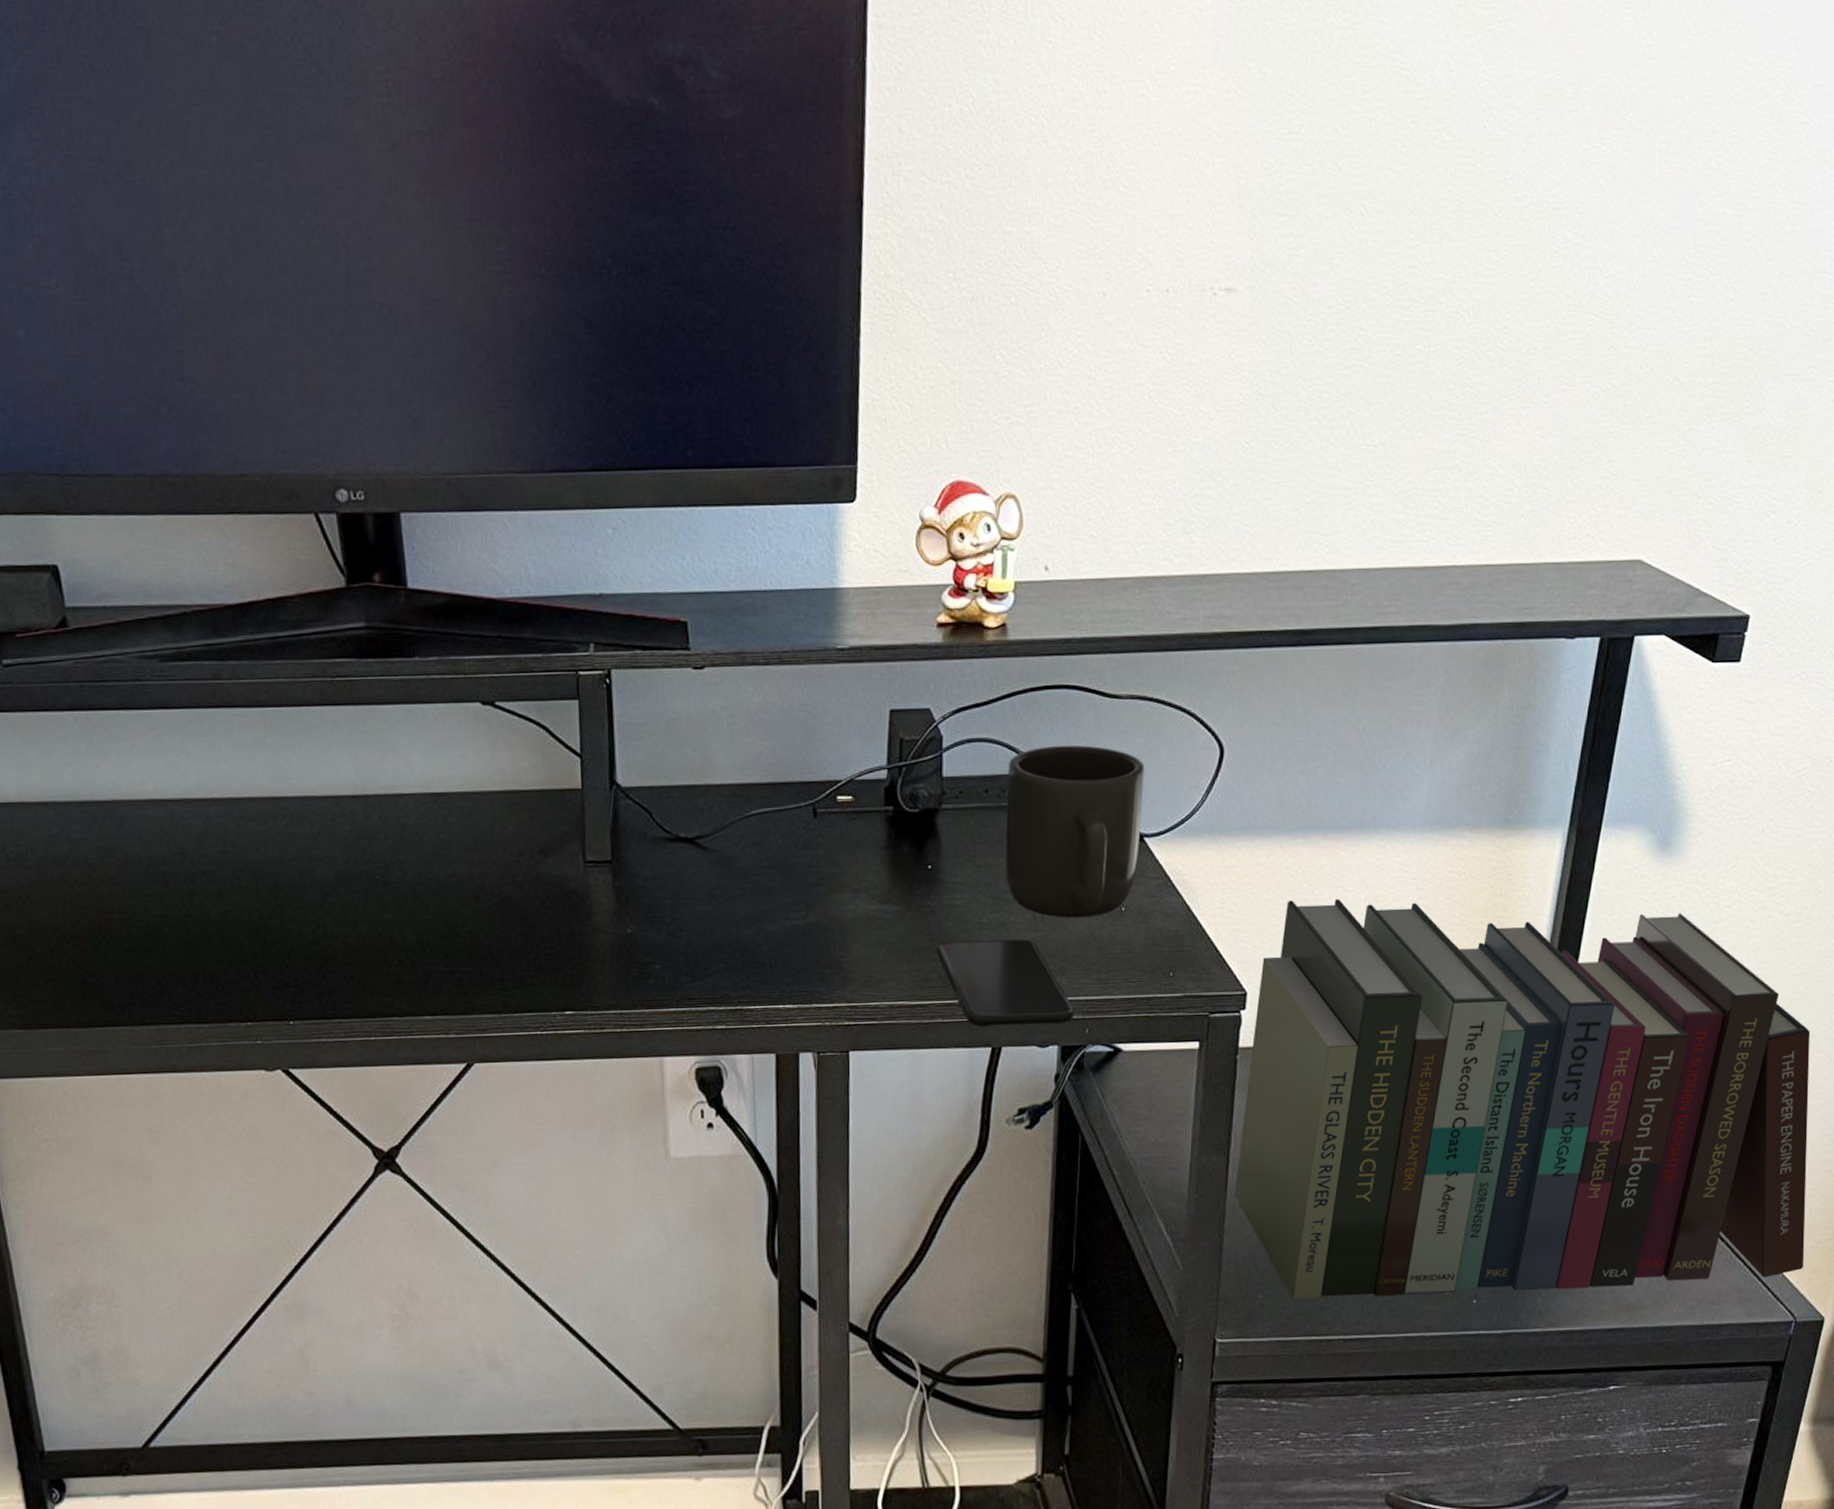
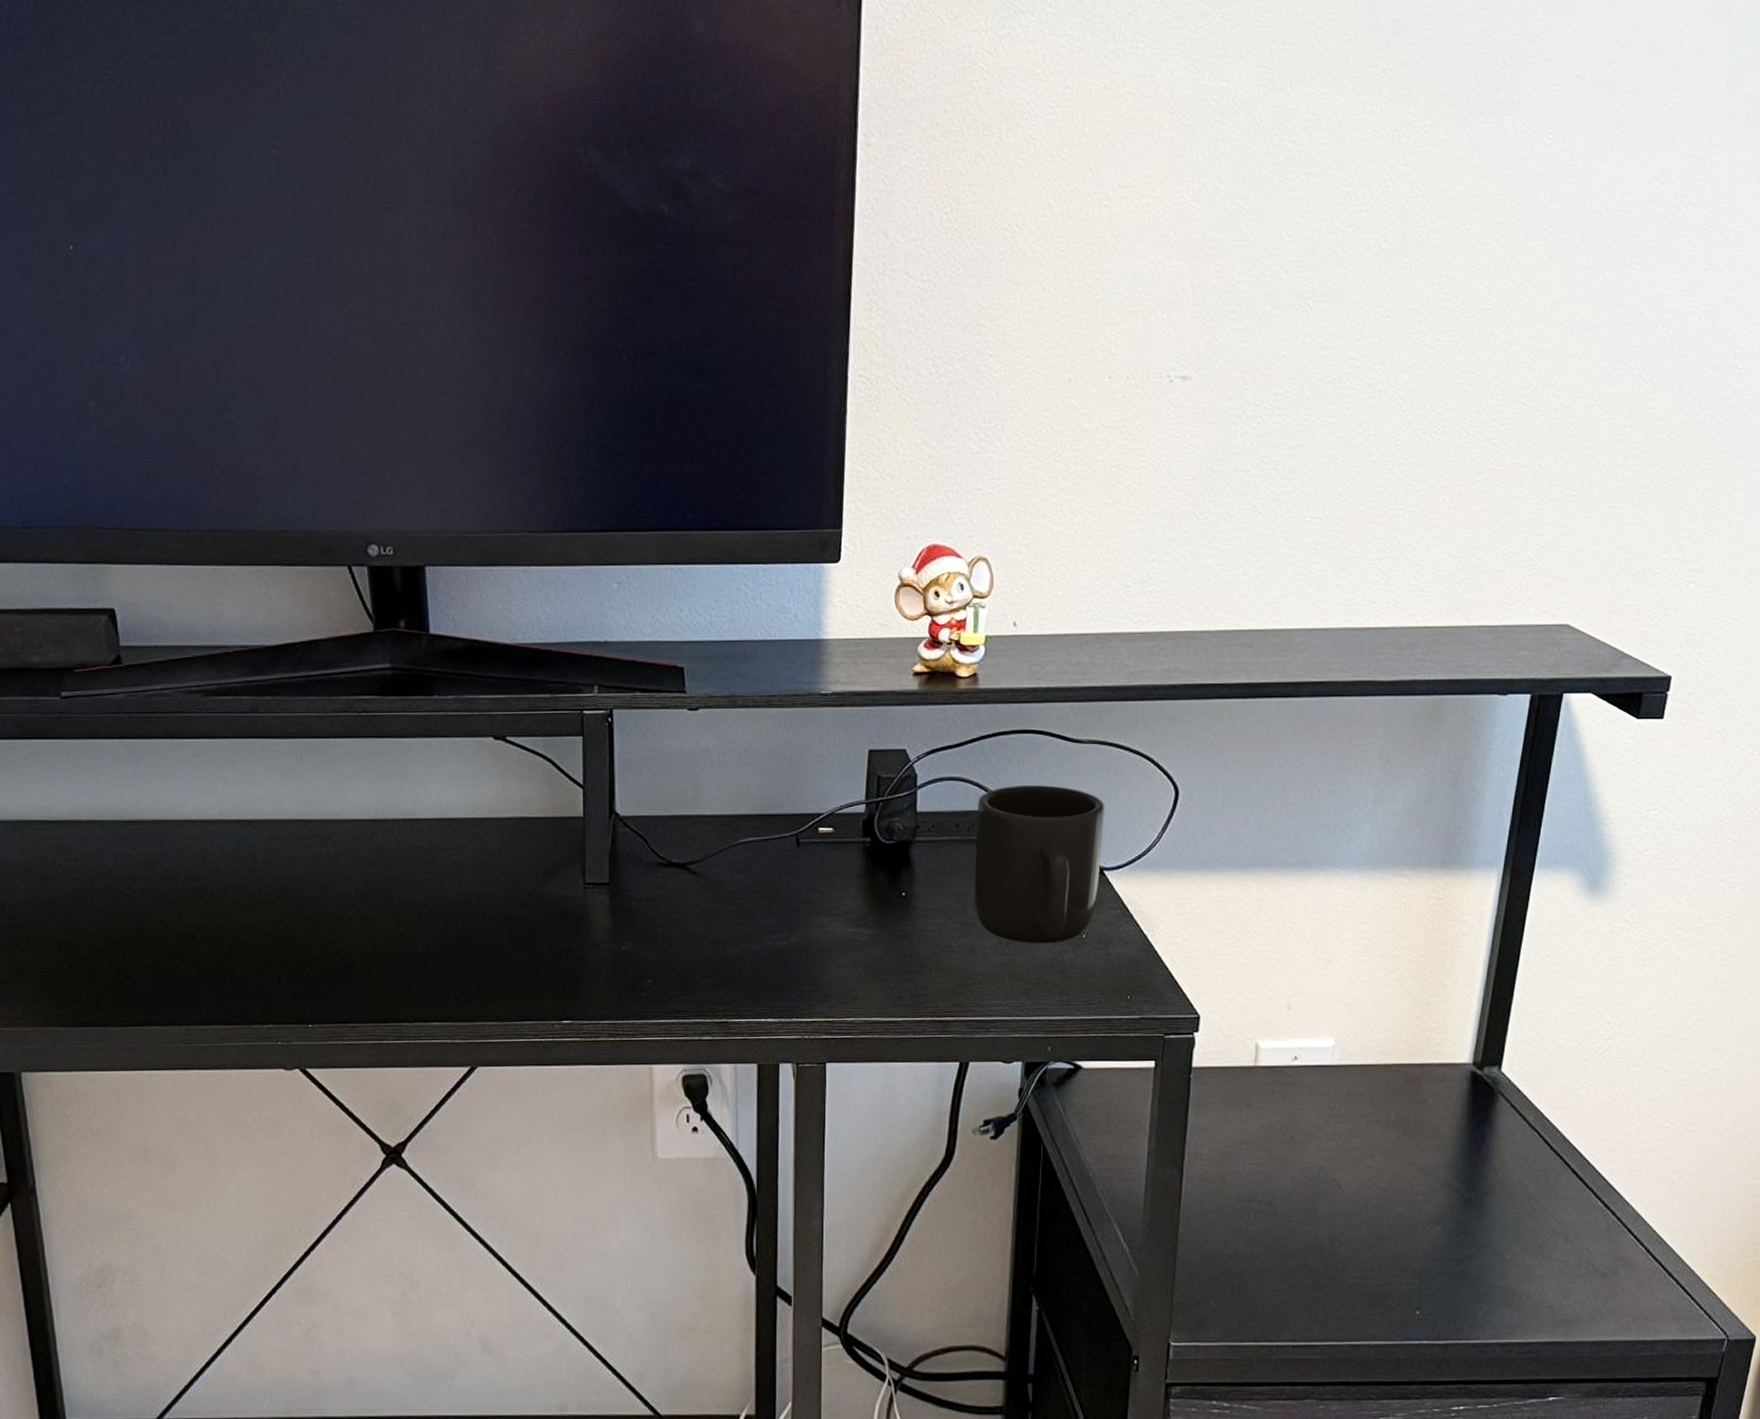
smartphone: present [937,939,1074,1027] -> none [909,962,1037,1043]
books: present [1234,898,1811,1300] -> none [1188,930,1737,1307]

